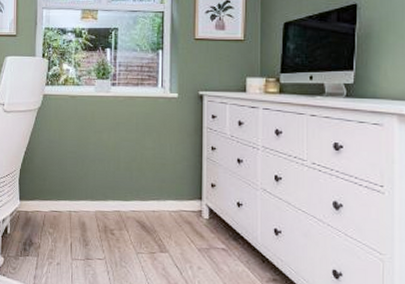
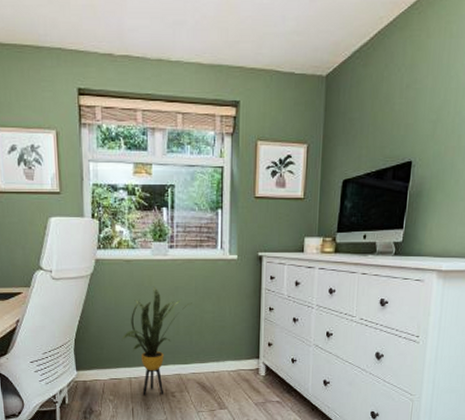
house plant: none [64,121,133,231] -> present [121,286,192,396]

